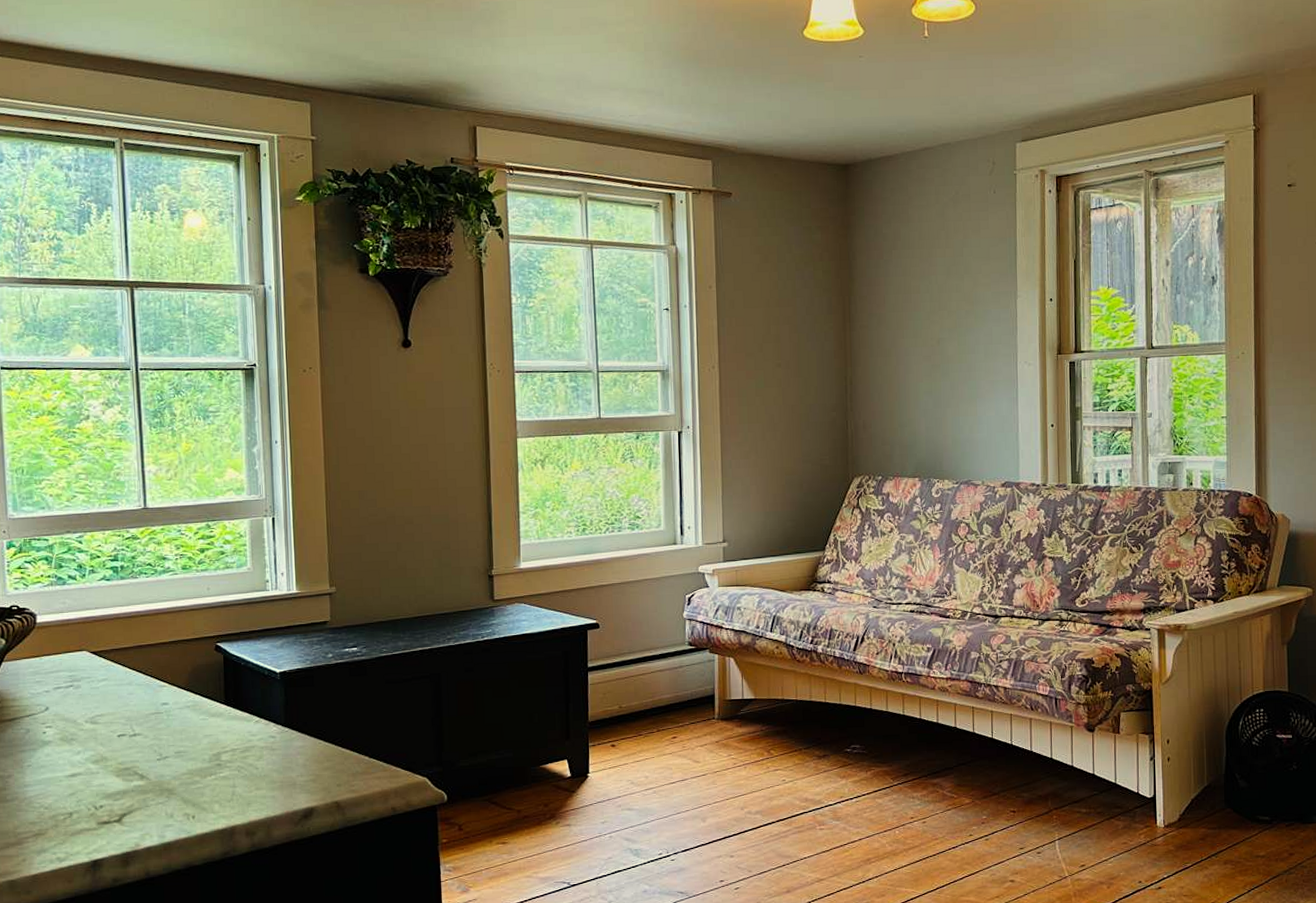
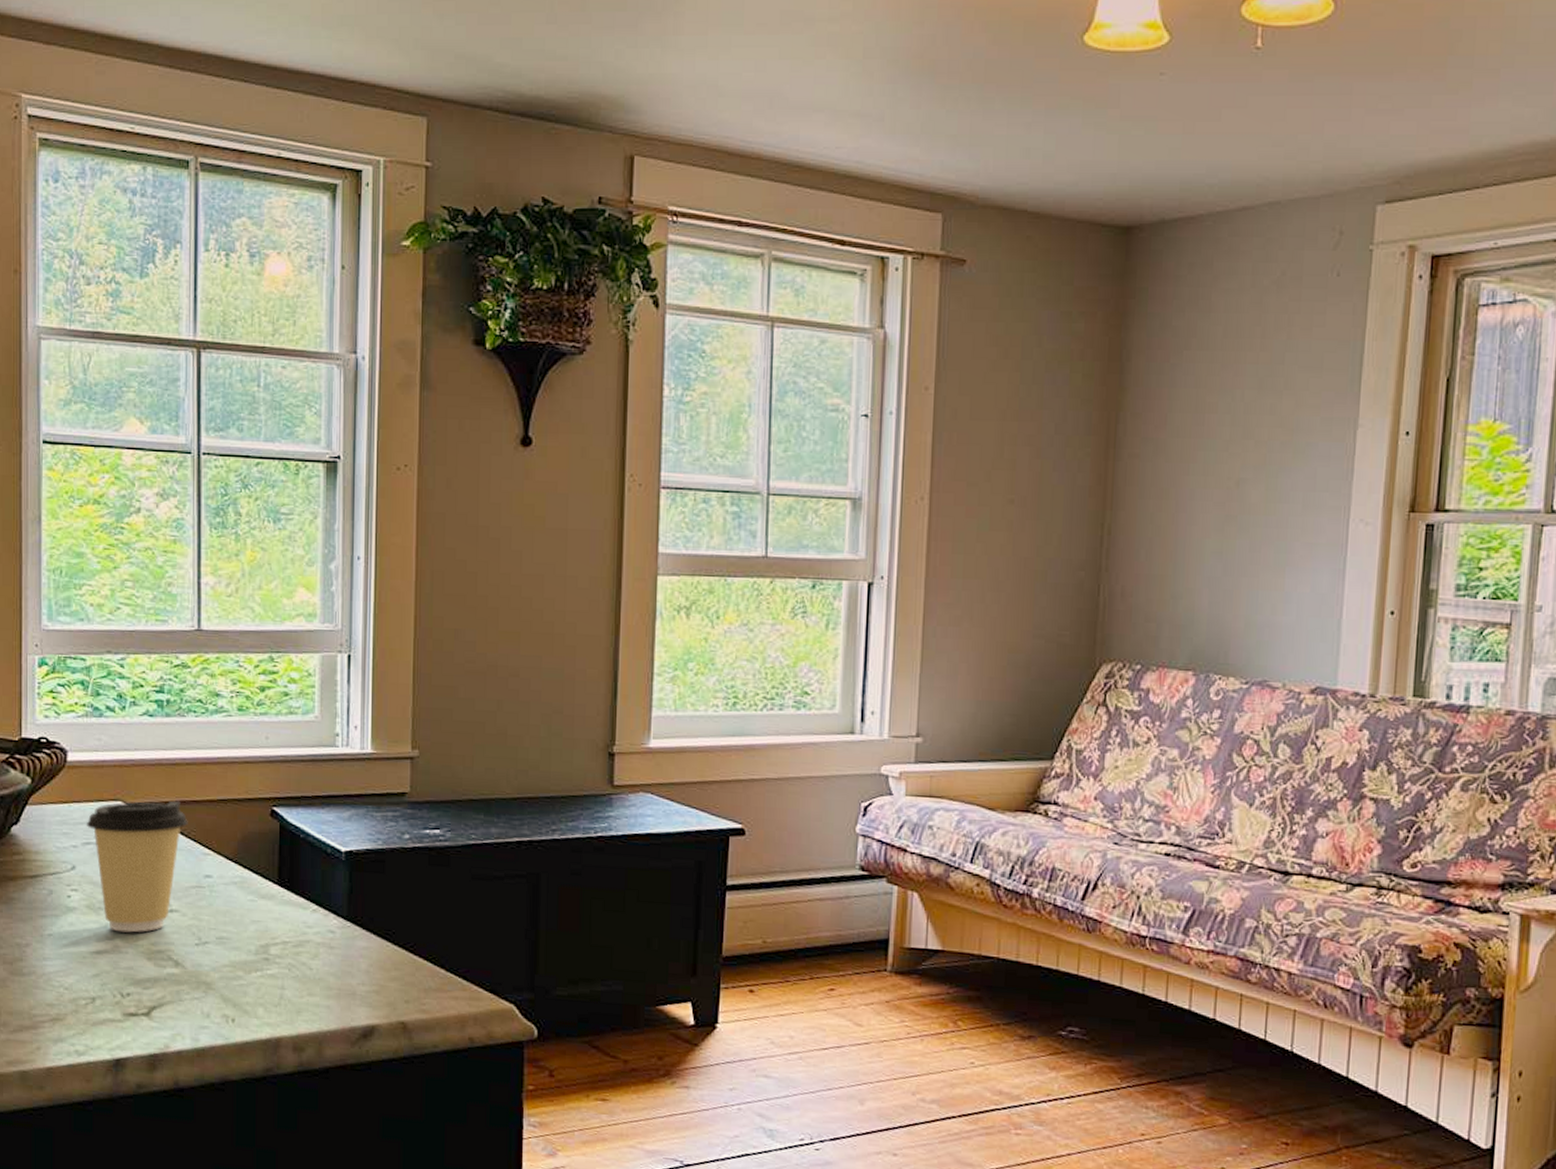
coffee cup: none [56,646,145,757] -> present [86,801,188,933]

